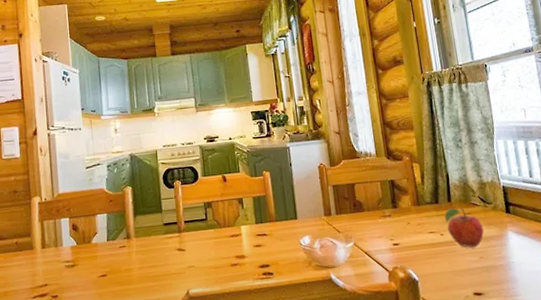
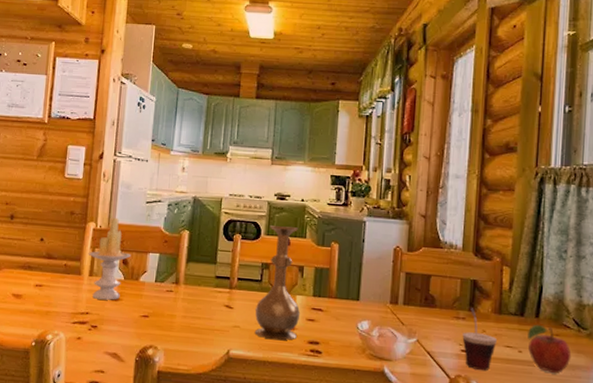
candle: none [37,187,80,270] -> present [88,217,132,300]
vase: none [205,164,248,272] -> present [254,225,301,340]
cup: none [391,205,421,259] -> present [462,308,497,370]

